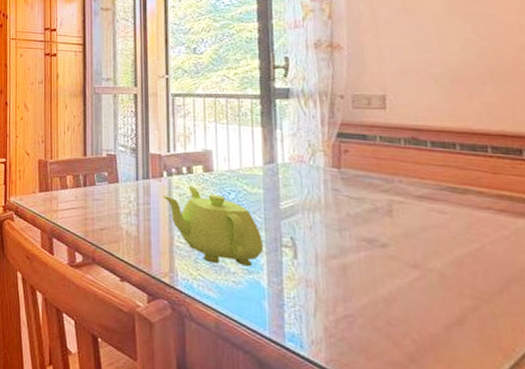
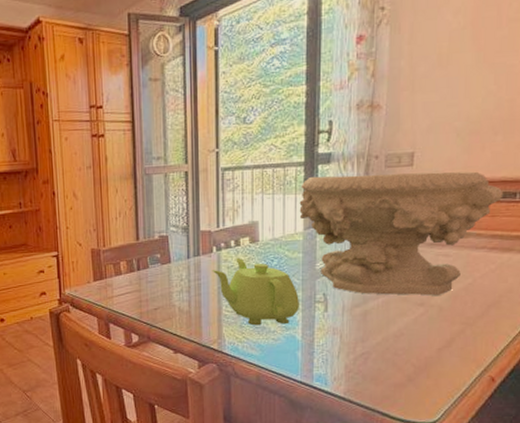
decorative bowl: none [257,110,505,259] -> present [299,171,504,296]

